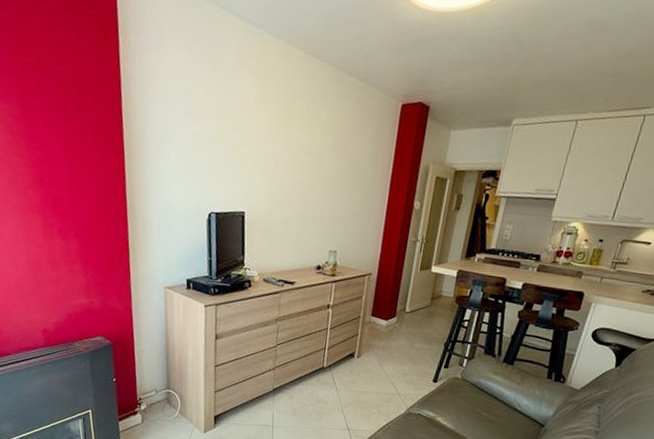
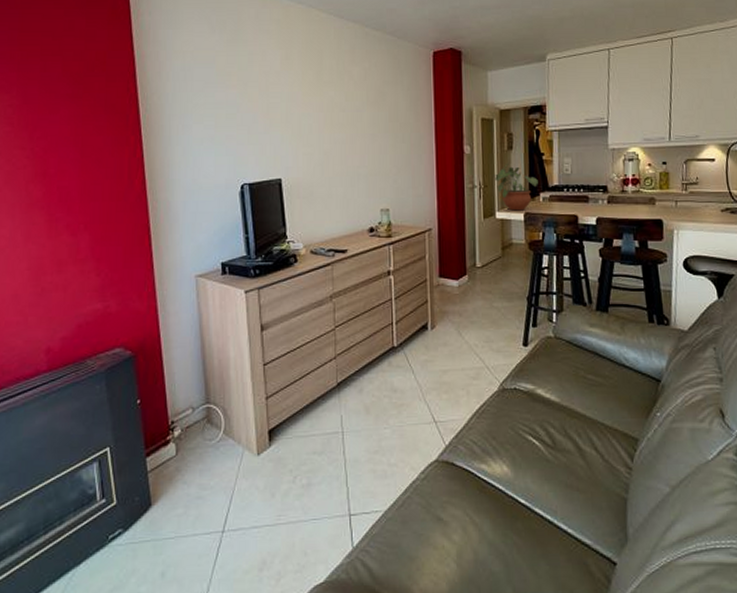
potted plant: none [437,223,477,268] -> present [494,164,538,211]

